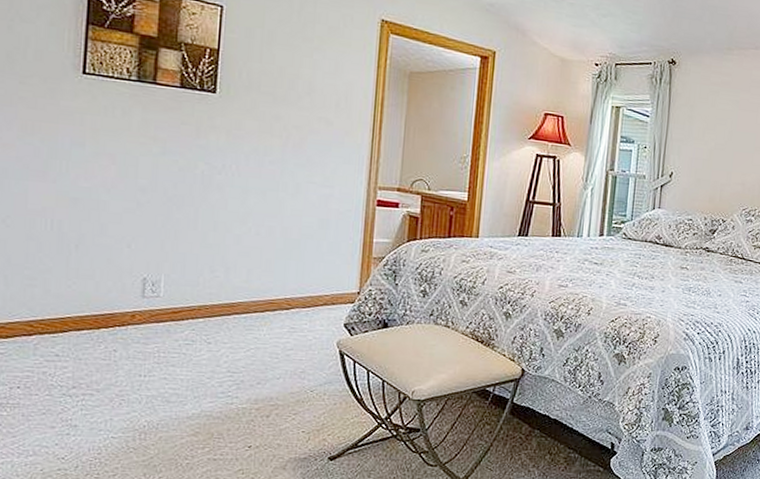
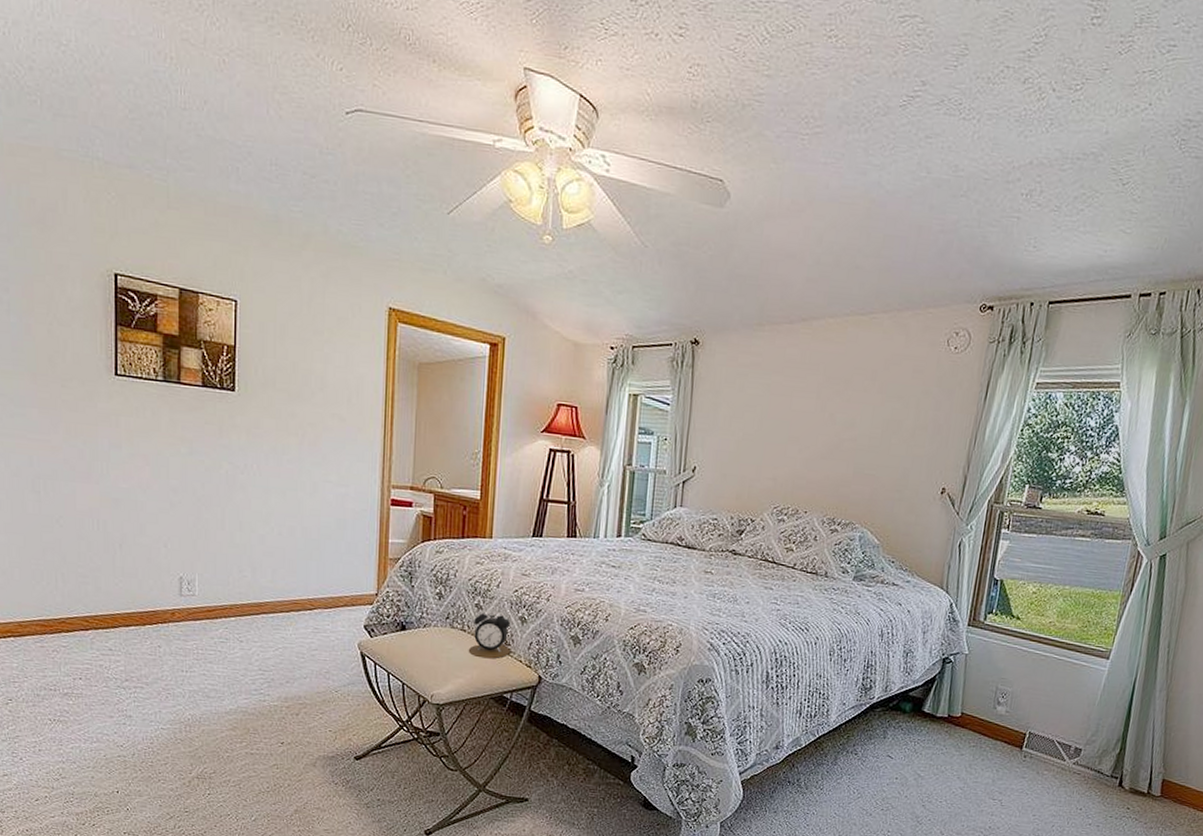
alarm clock: none [452,306,495,354] -> present [469,610,510,659]

